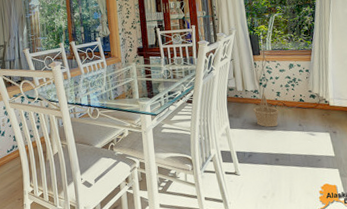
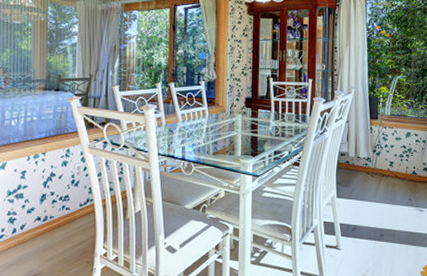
basket: present [253,93,279,127] -> none [364,162,390,200]

